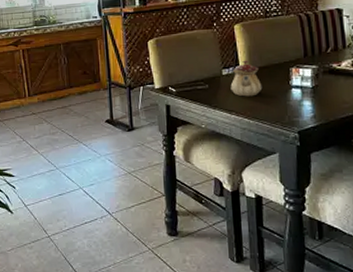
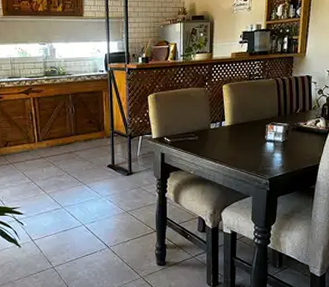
teapot: present [230,60,263,97] -> none [216,116,243,148]

